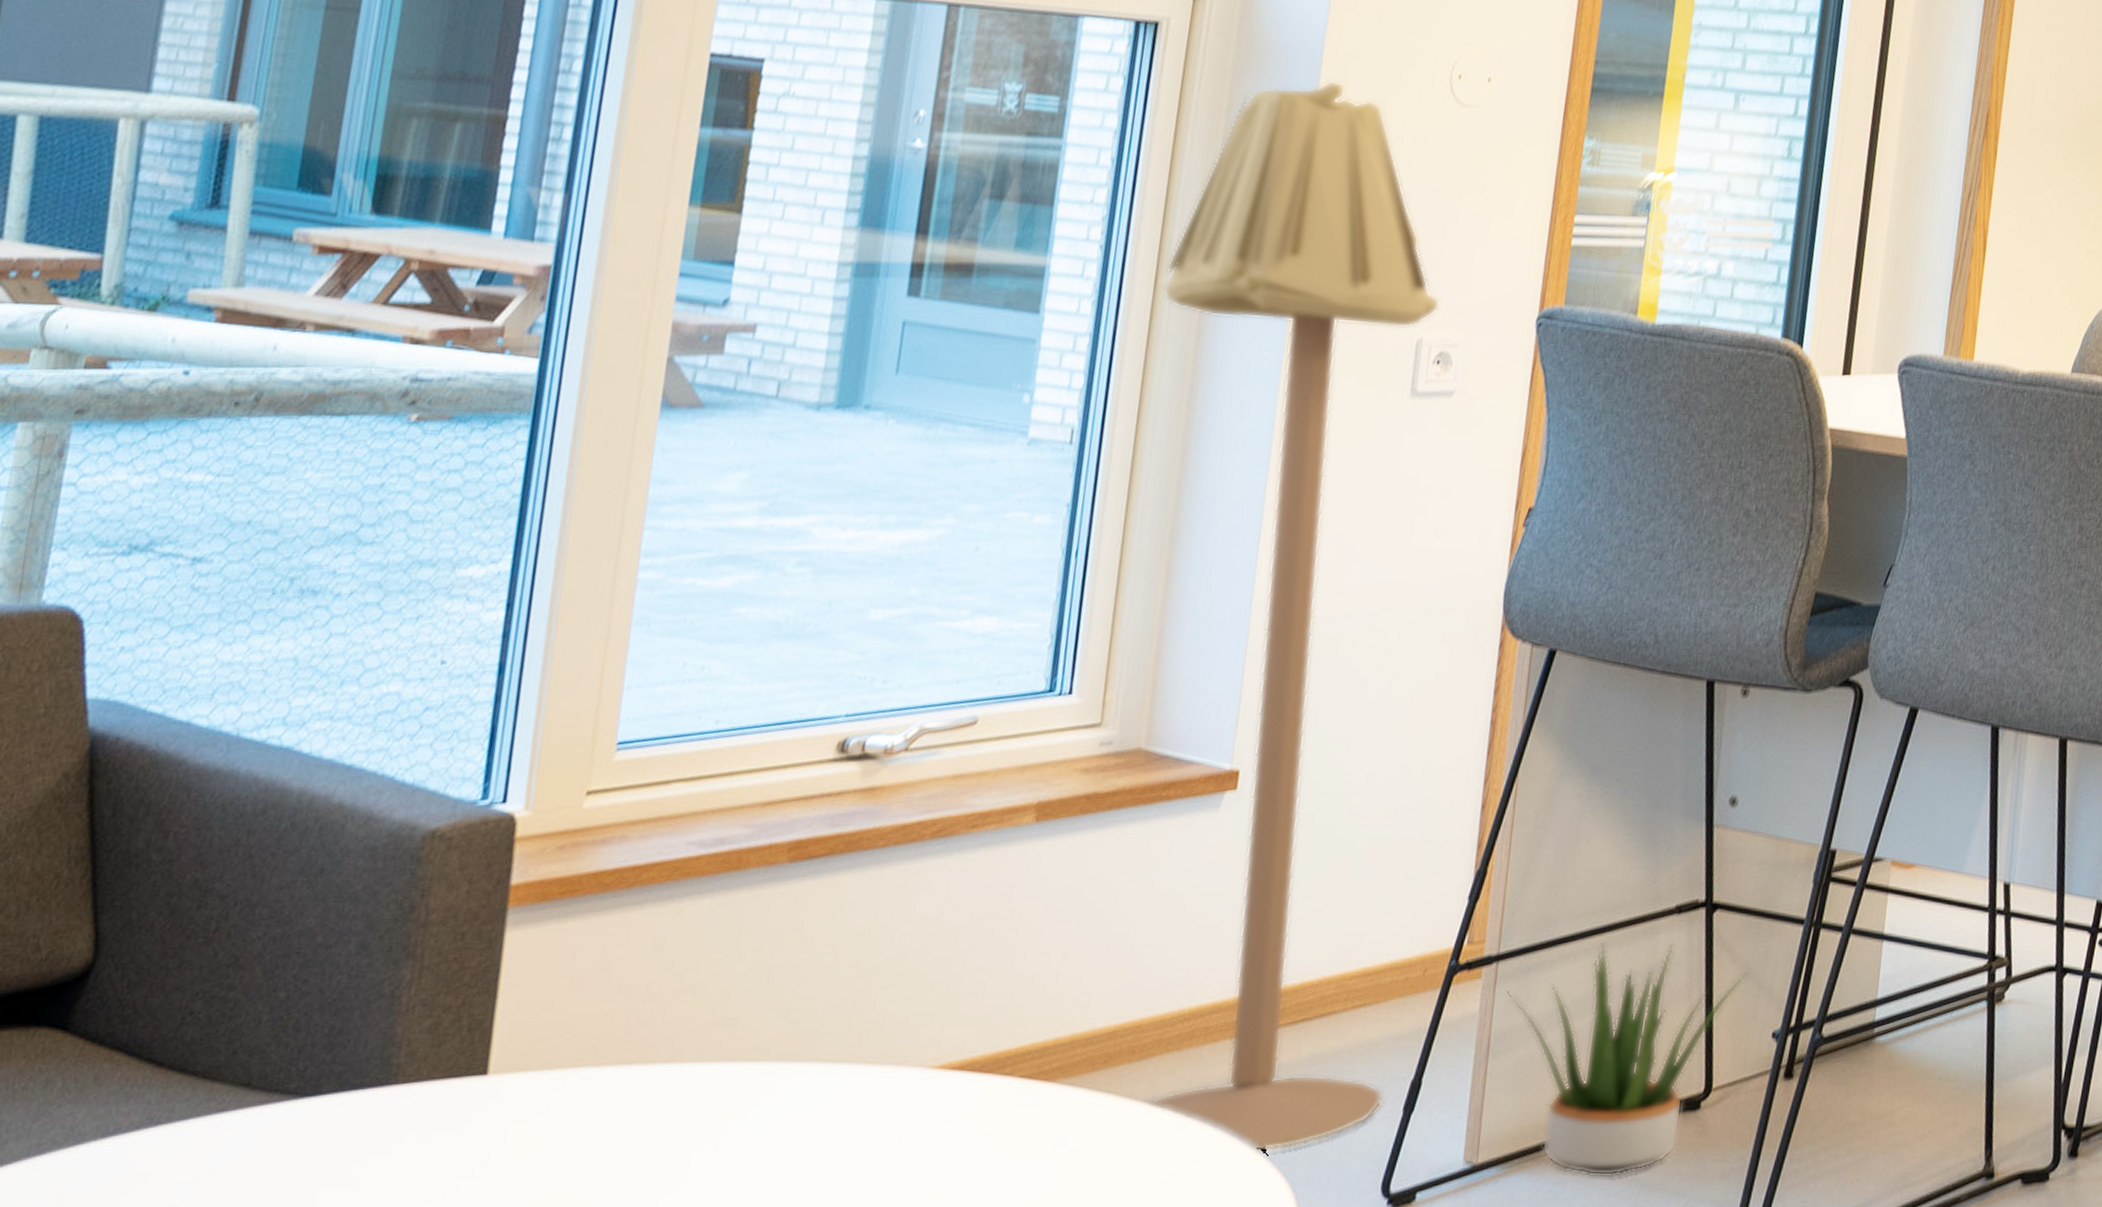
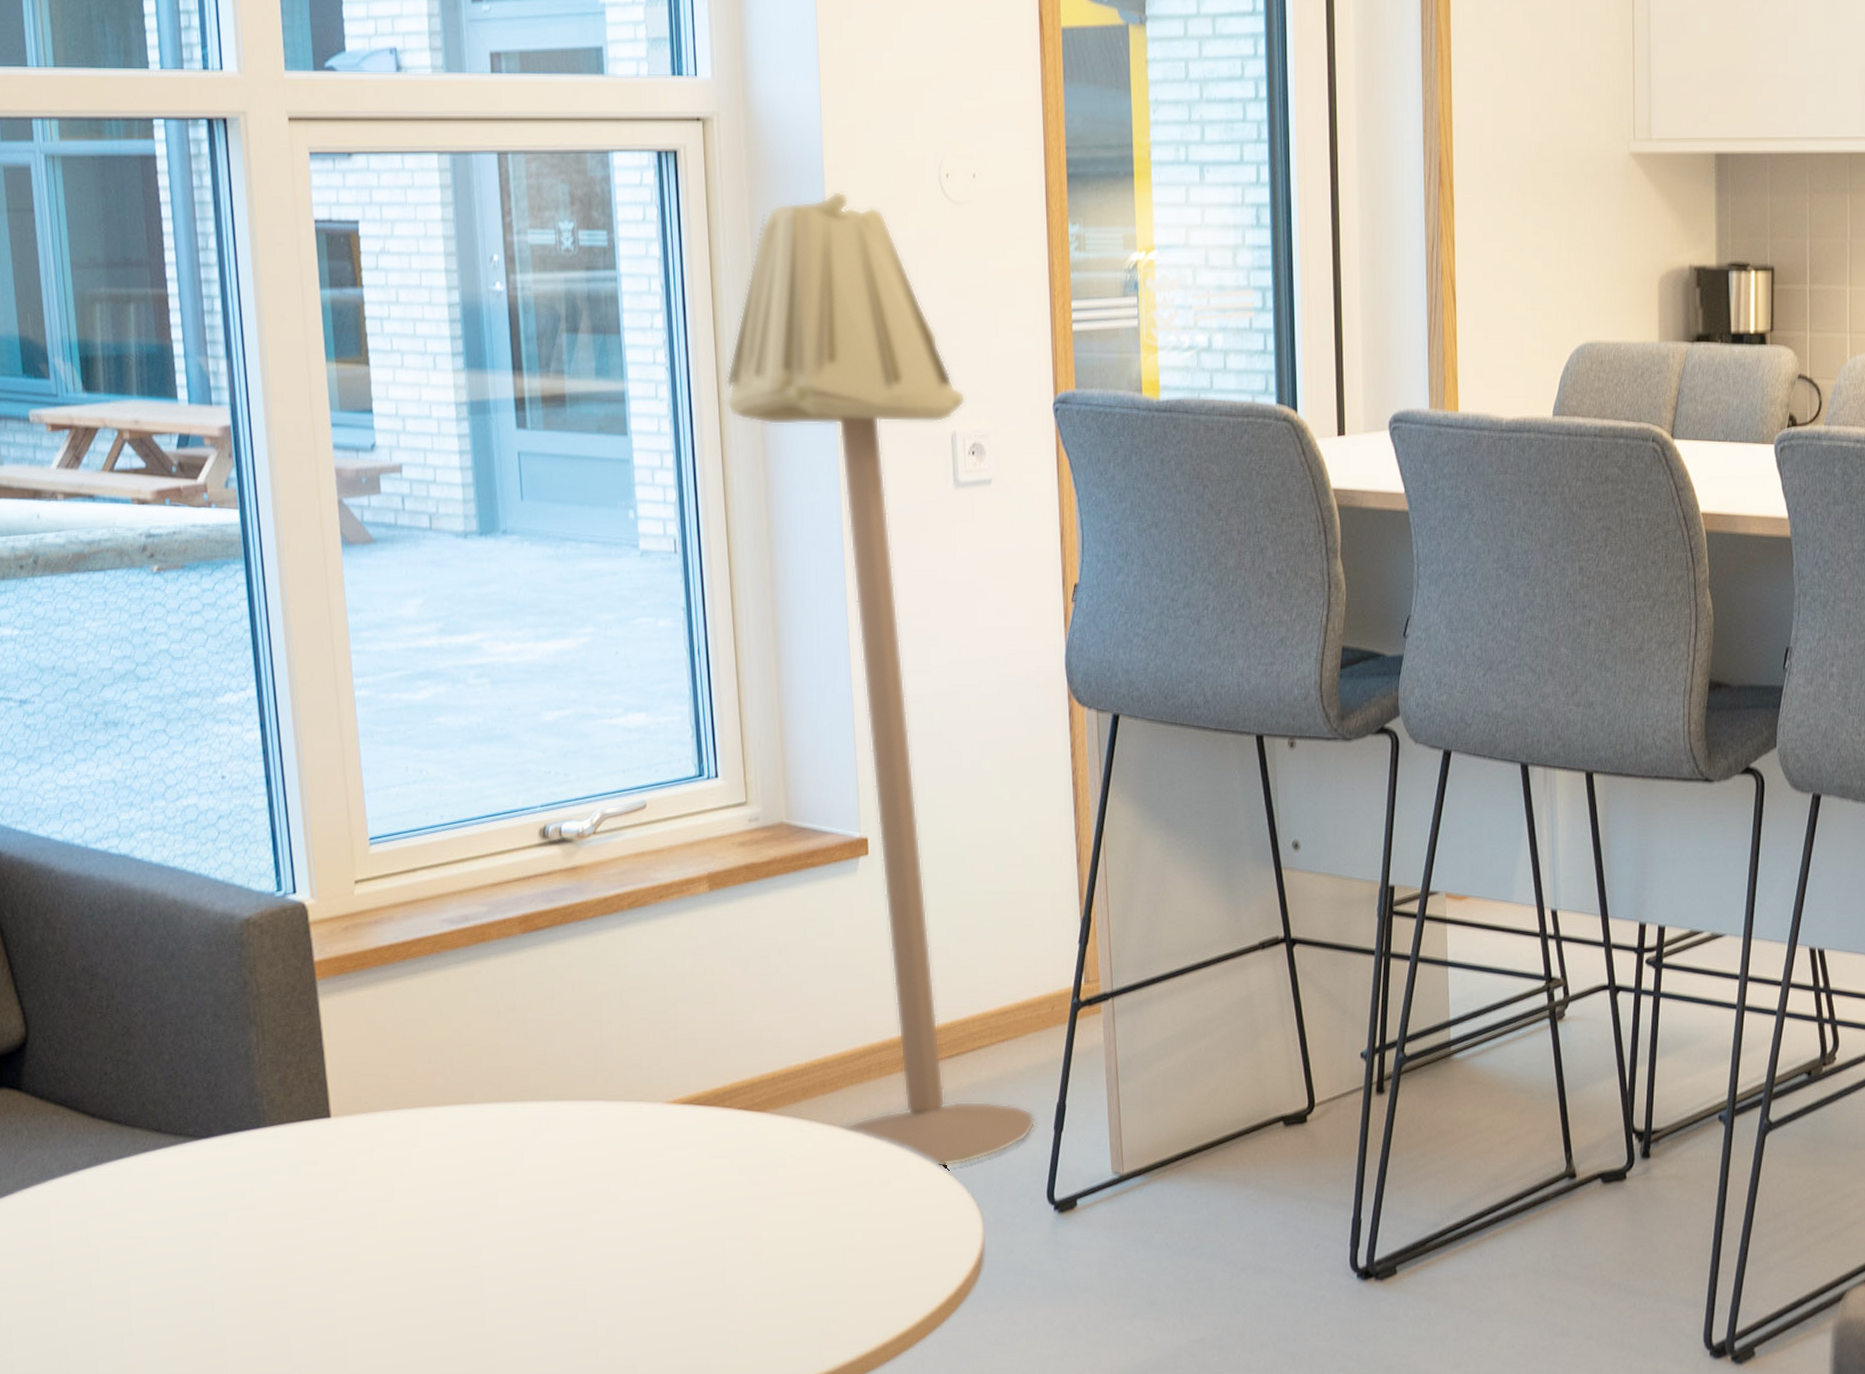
potted plant: present [1506,943,1747,1176] -> none [1124,976,1331,1183]

